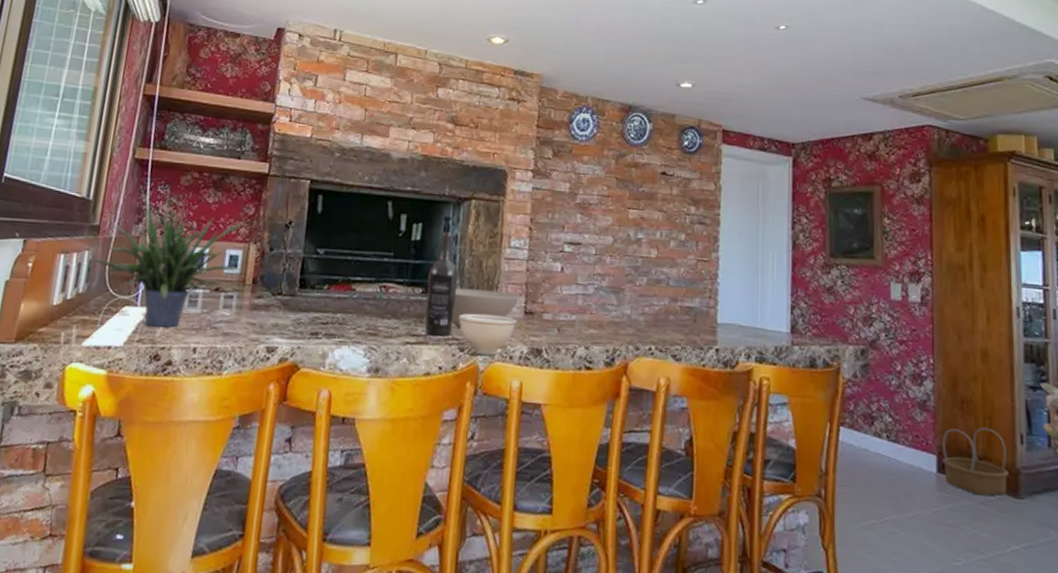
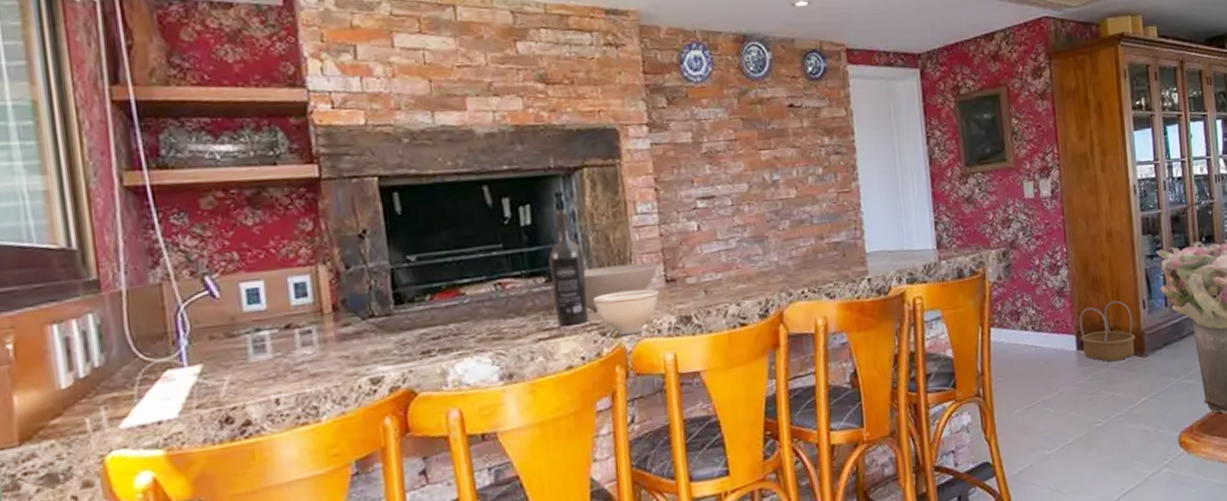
potted plant: present [90,185,245,328] -> none [97,219,310,387]

